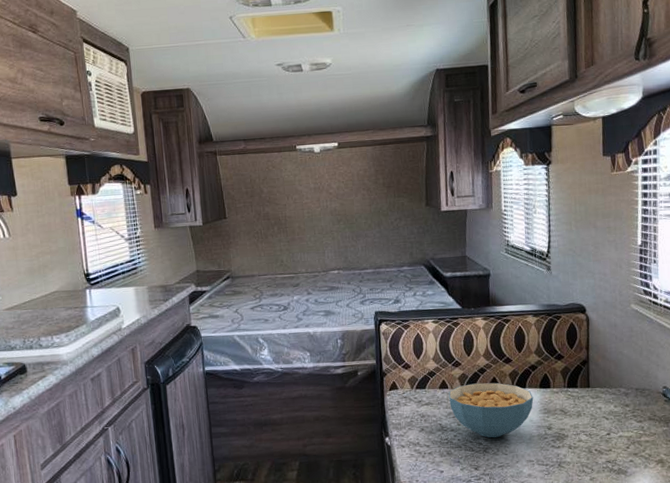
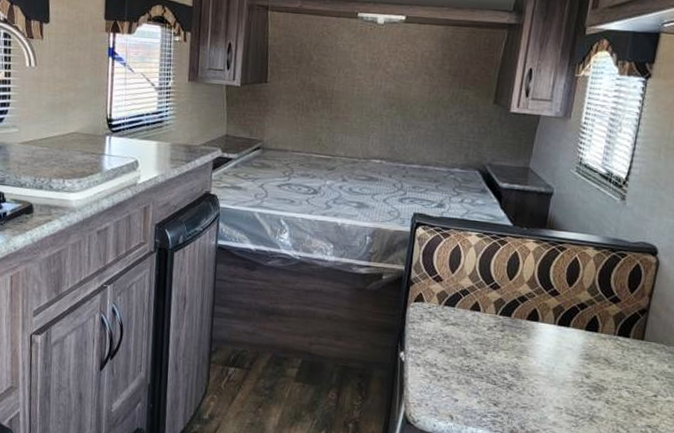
cereal bowl: present [448,382,534,438] -> none [479,311,576,376]

